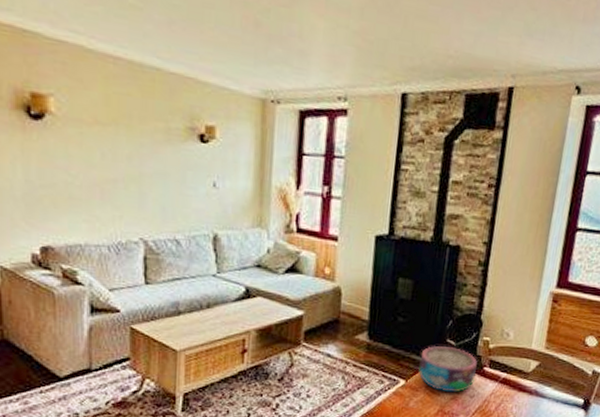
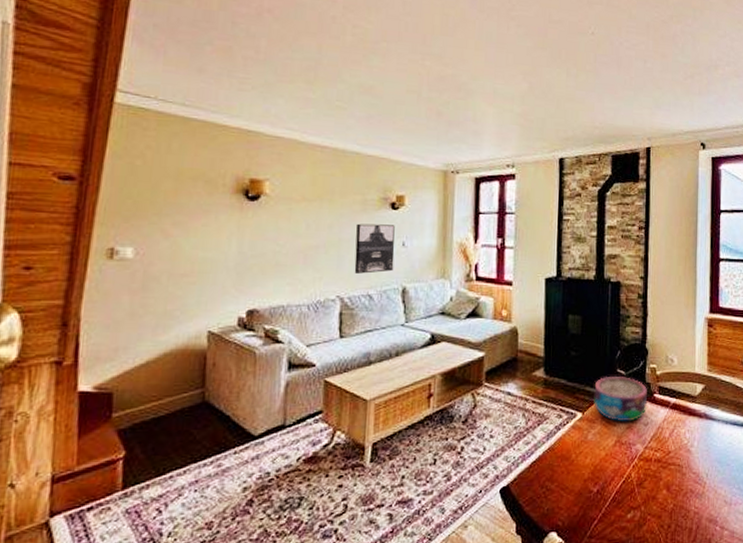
wall art: none [158,156,204,216] -> present [354,223,395,274]

